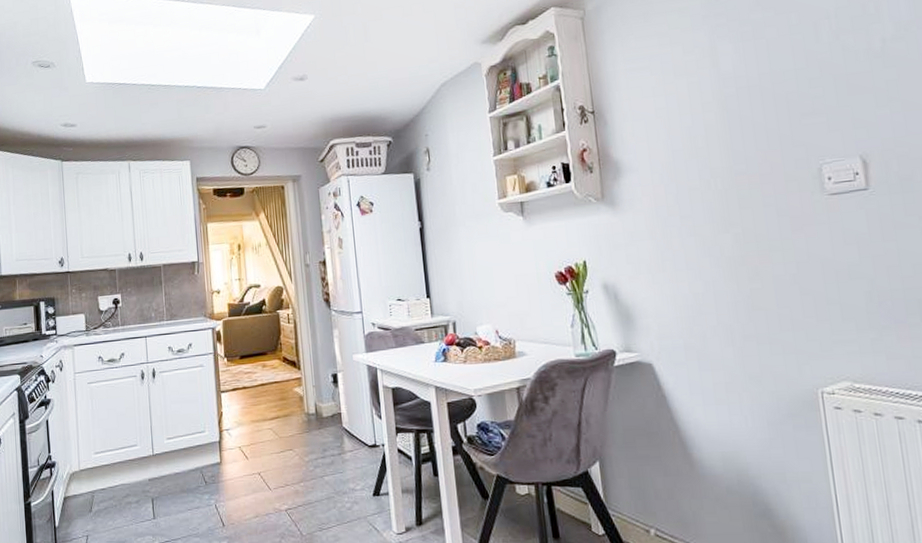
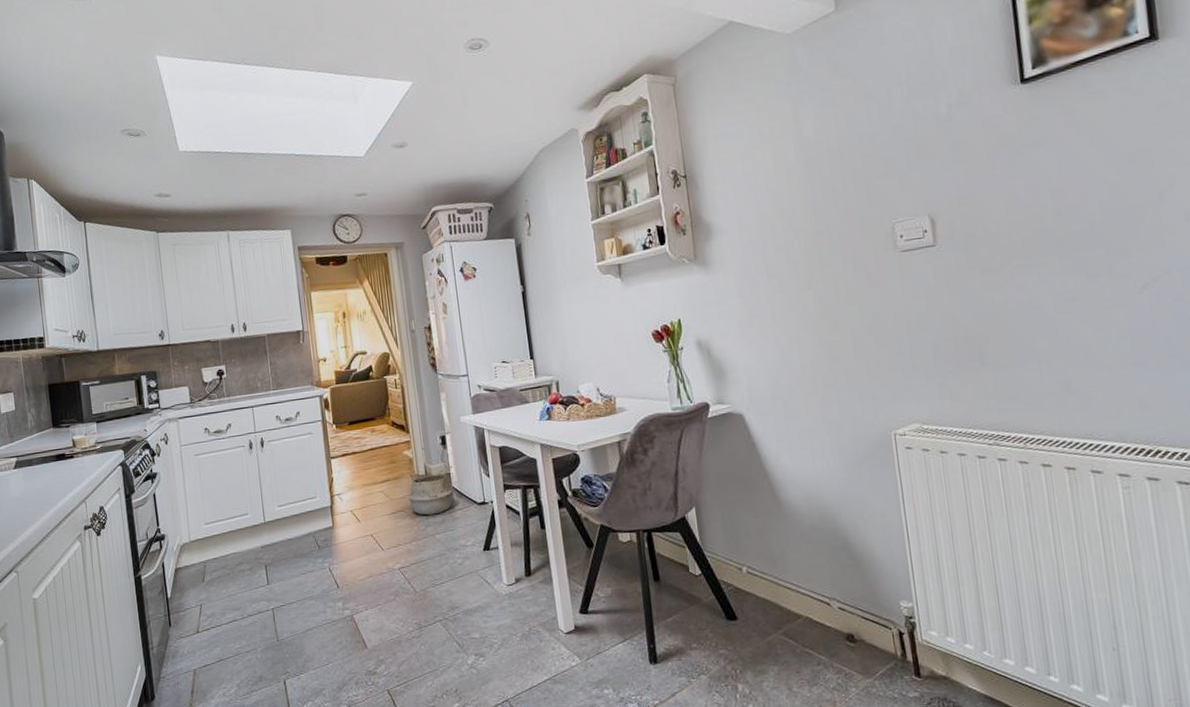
woven basket: none [298,406,344,456] -> present [408,466,454,516]

